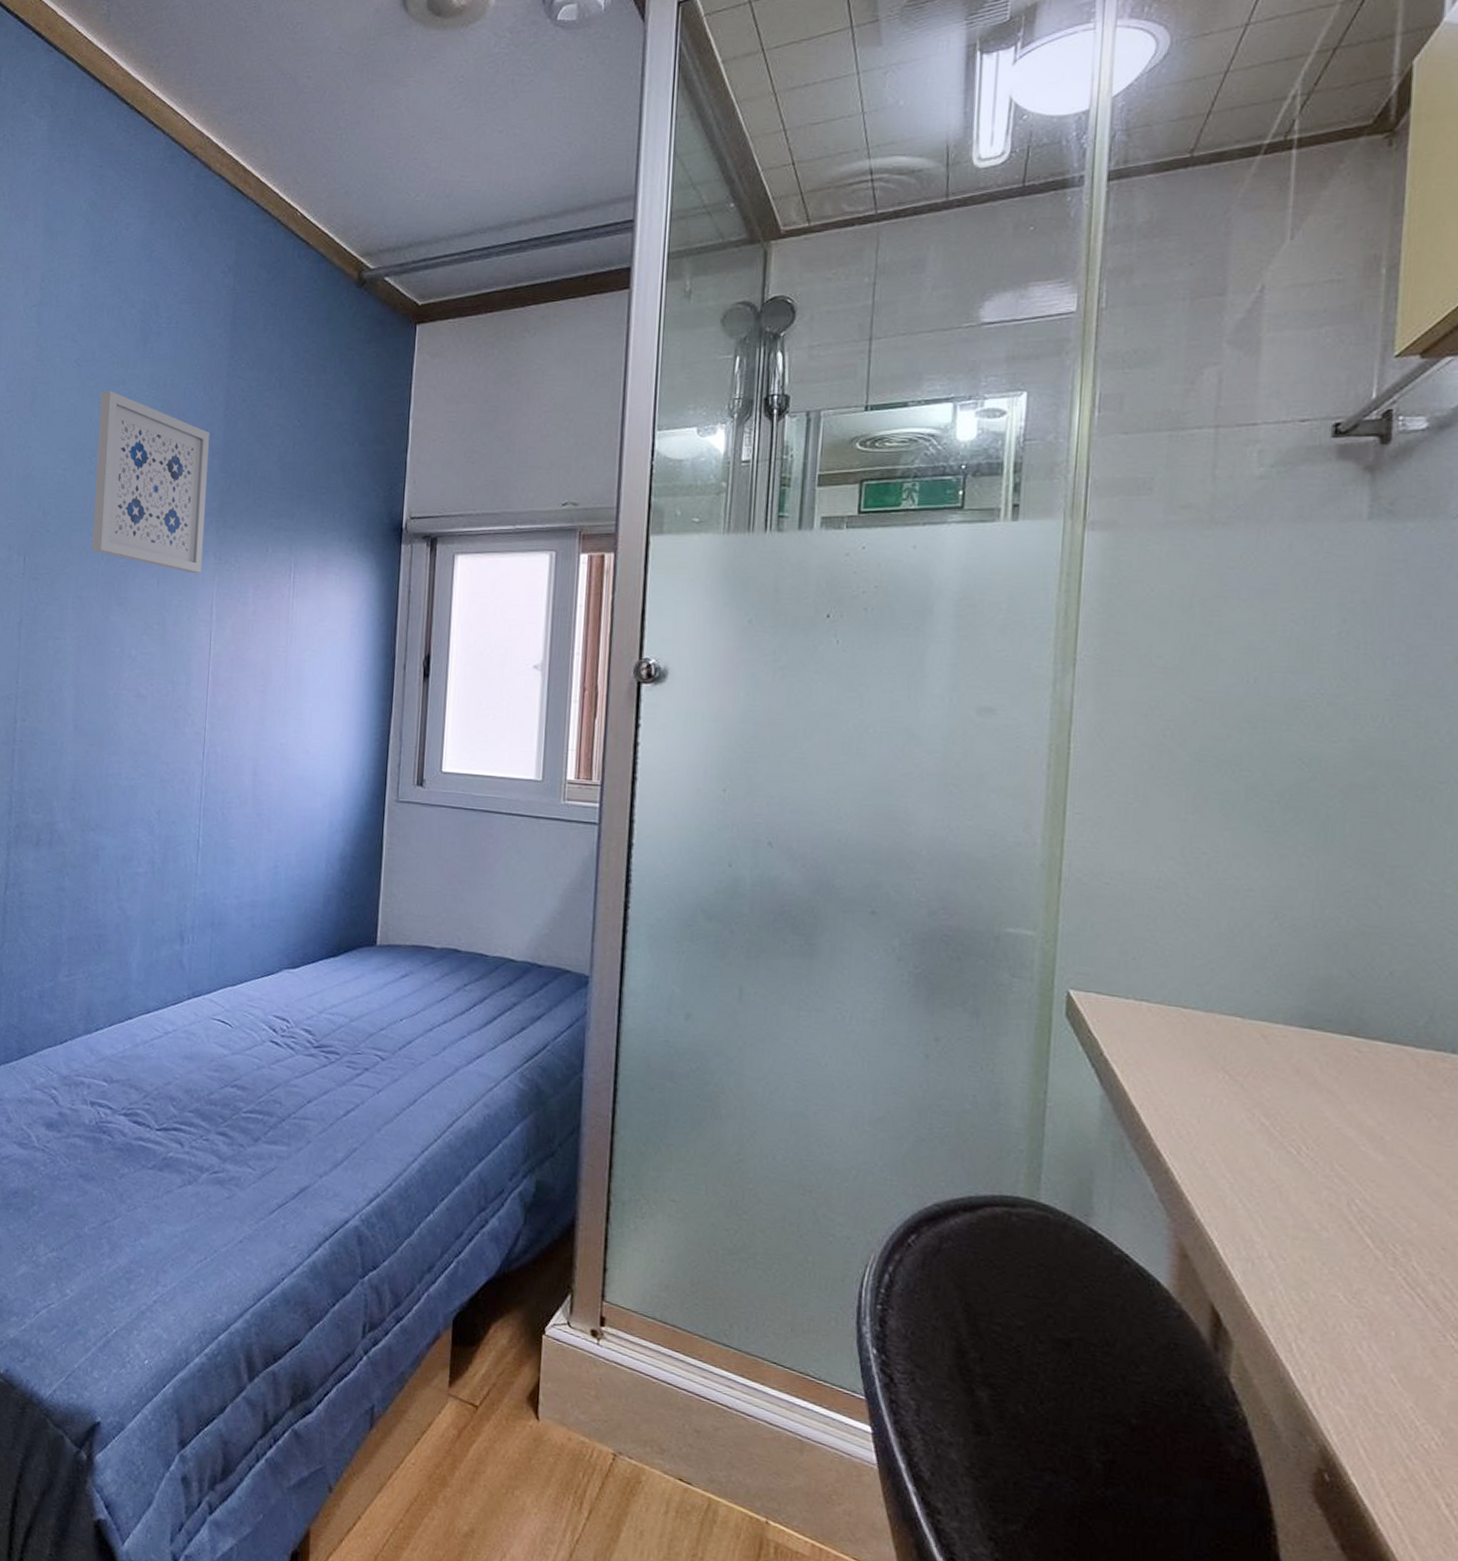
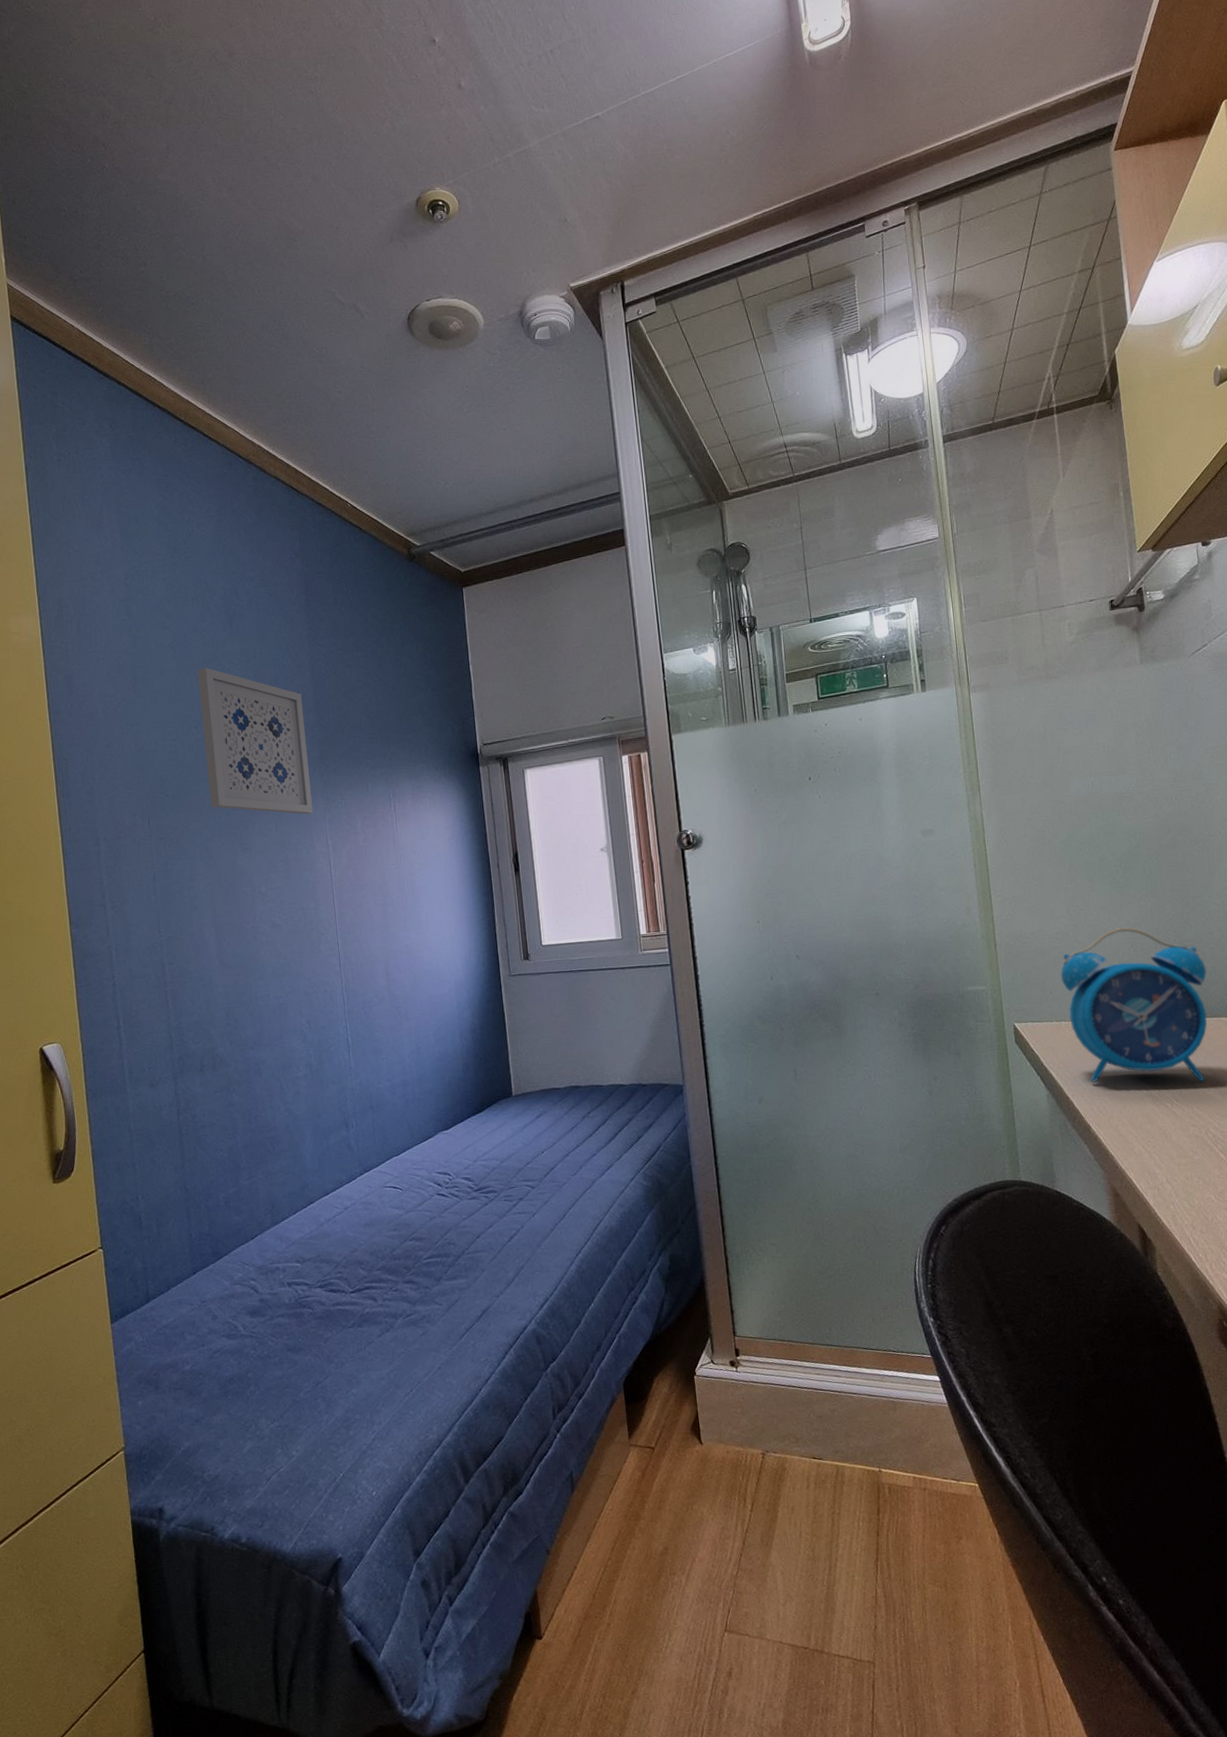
alarm clock: none [1153,888,1394,1130] -> present [1061,927,1207,1082]

